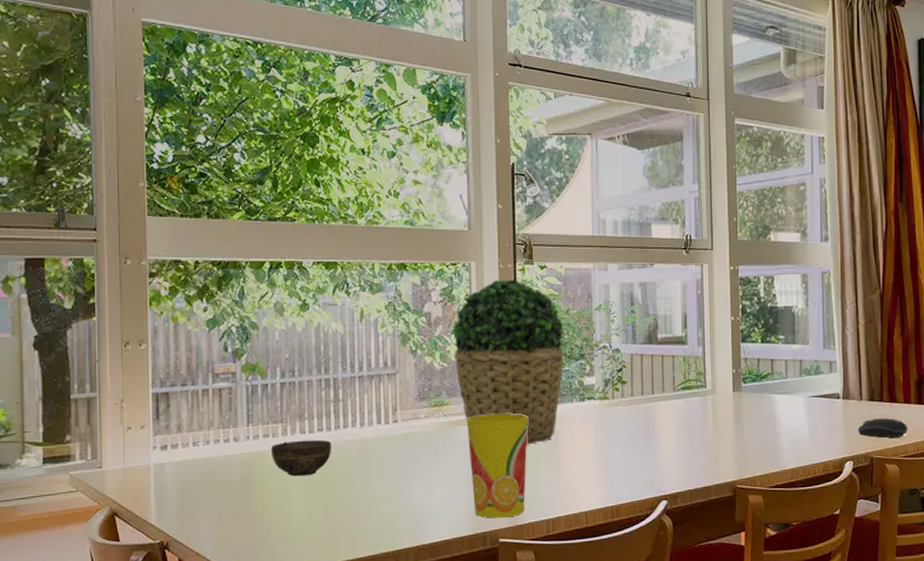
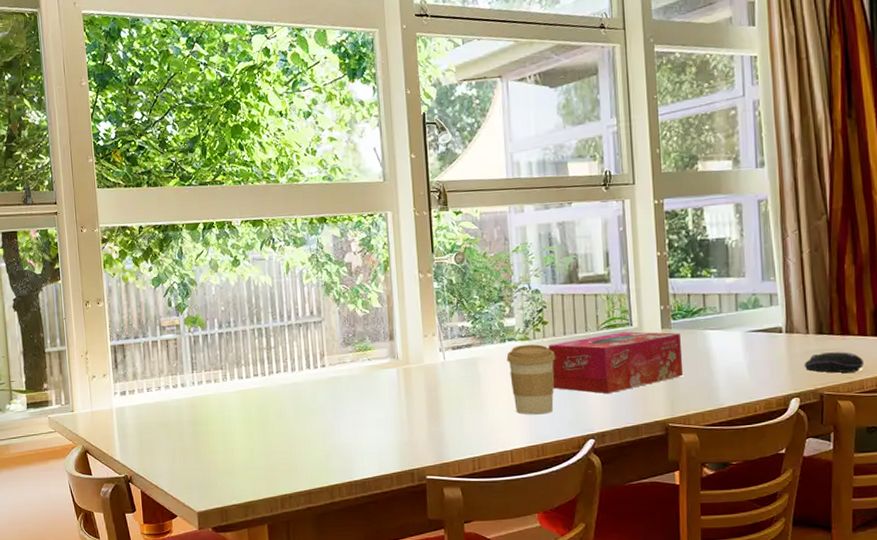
cup: present [271,439,332,477] -> none [214,384,267,418]
potted plant: present [452,280,564,445] -> none [372,227,482,386]
cup: present [466,414,529,518] -> none [390,356,450,456]
coffee cup: none [585,404,633,476] -> present [506,344,556,415]
tissue box: none [626,394,752,455] -> present [548,331,684,394]

